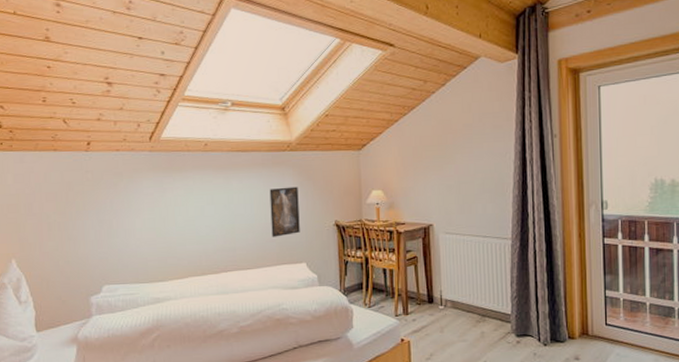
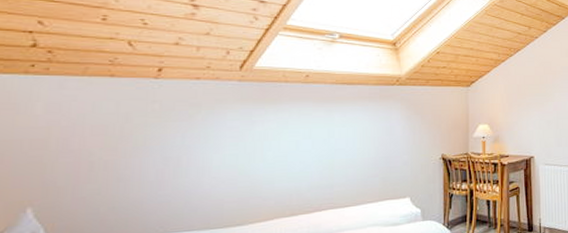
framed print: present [269,186,300,237] -> none [374,120,405,172]

